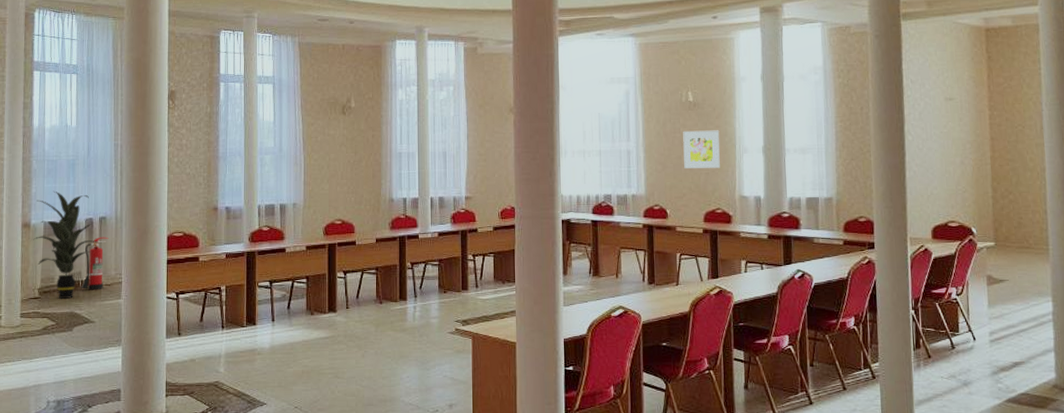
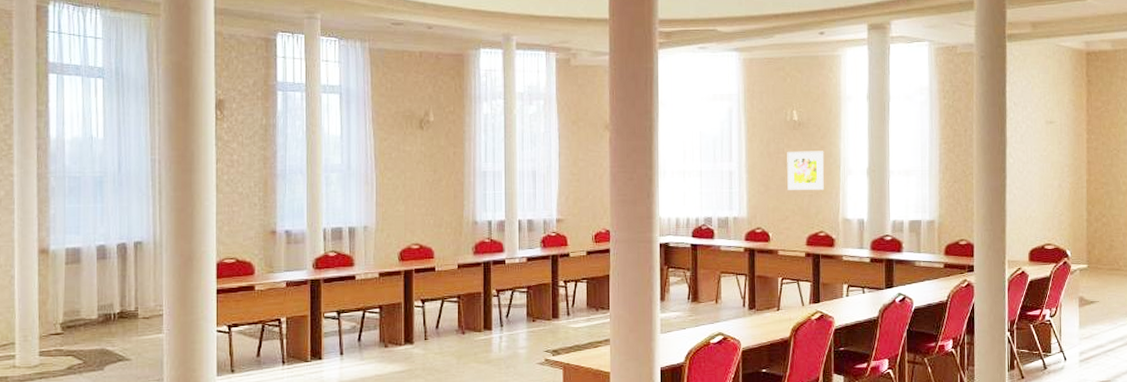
indoor plant: present [33,191,102,299] -> none [53,212,137,334]
fire extinguisher: present [81,237,108,290] -> none [113,264,145,324]

